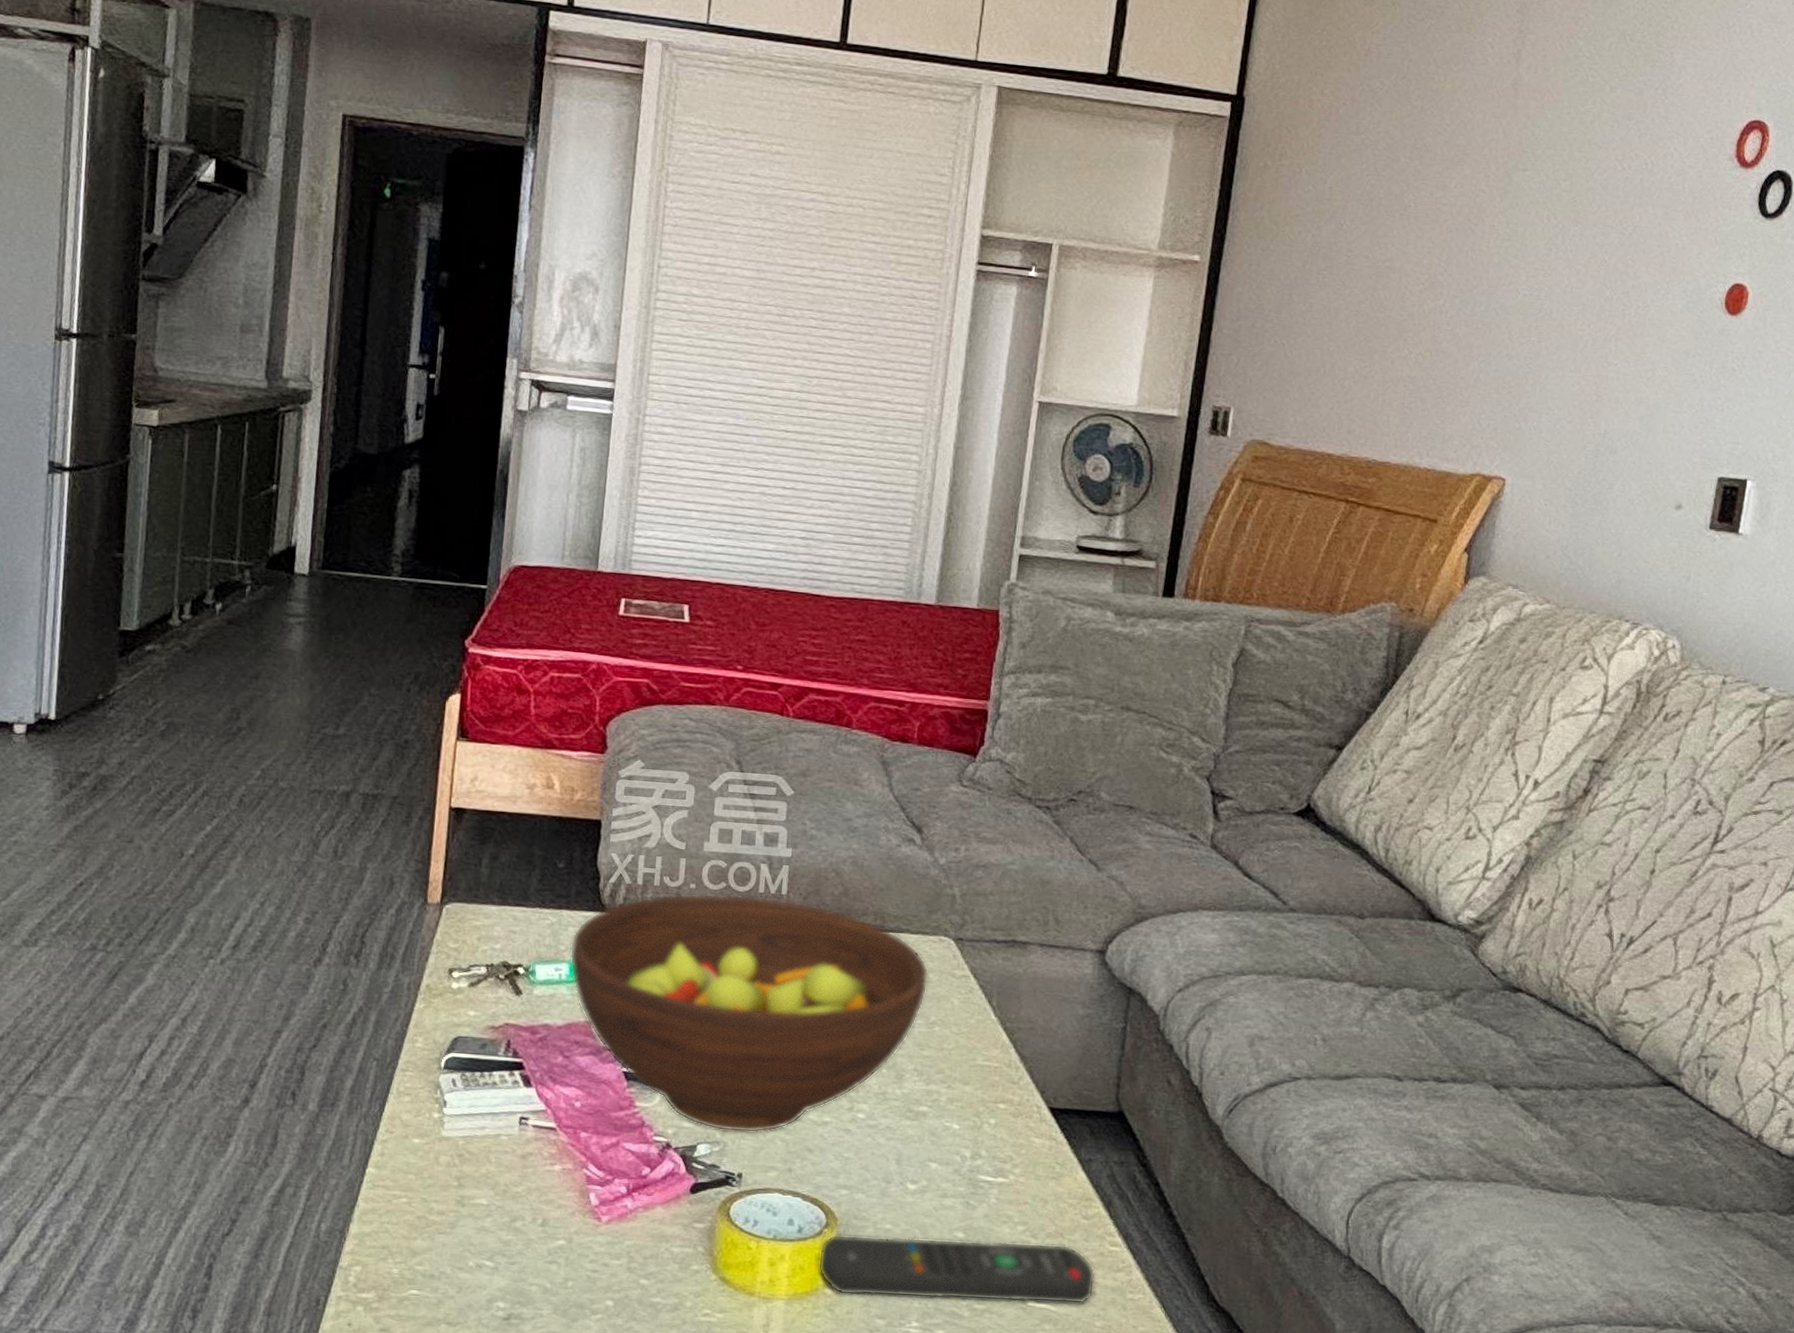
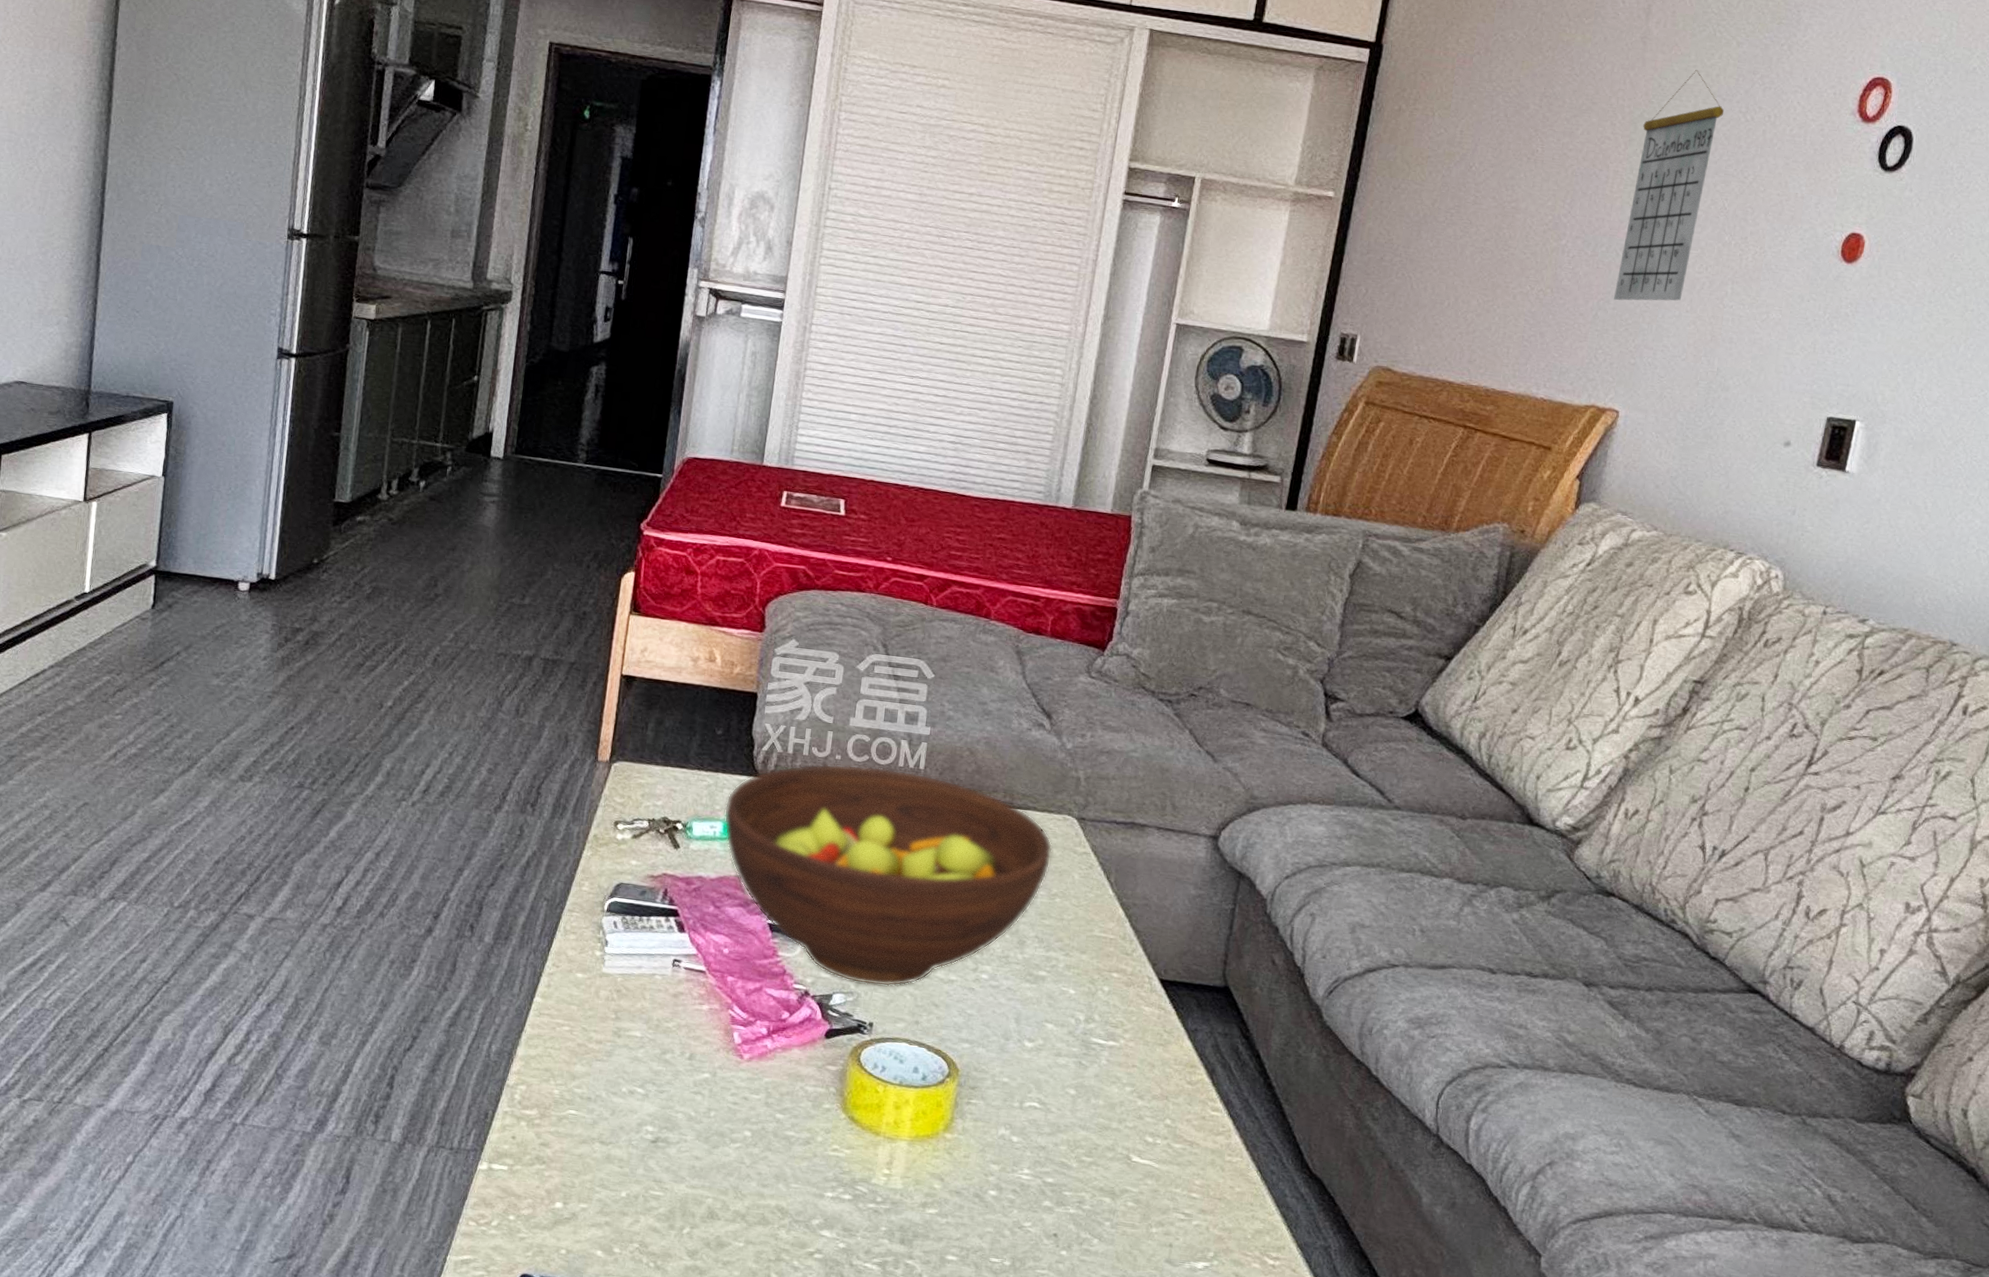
remote control: present [818,1234,1095,1304] -> none [939,1084,1197,1163]
calendar: none [1495,117,1601,362] -> present [1614,70,1725,301]

